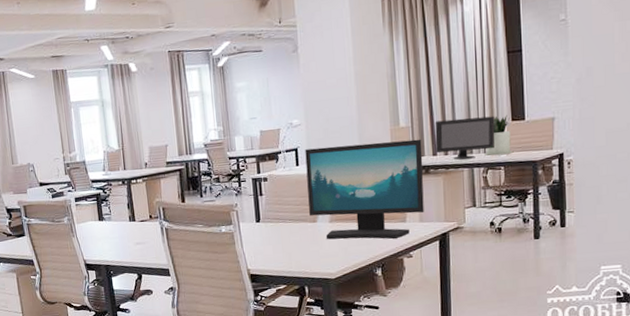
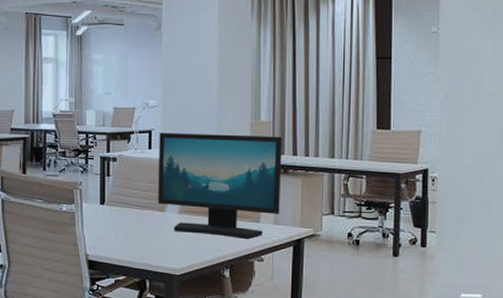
computer monitor: present [435,116,495,160] -> none [295,120,359,163]
planter: present [483,114,513,157] -> none [345,121,376,164]

